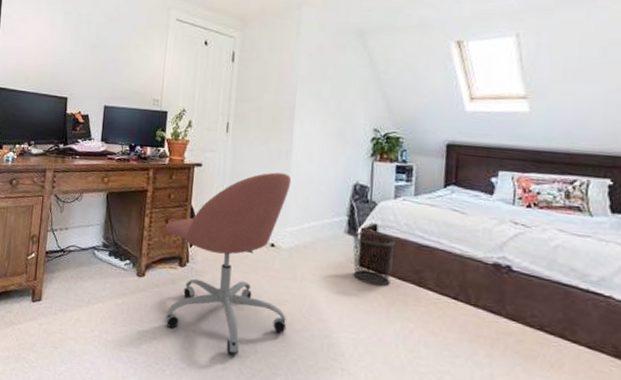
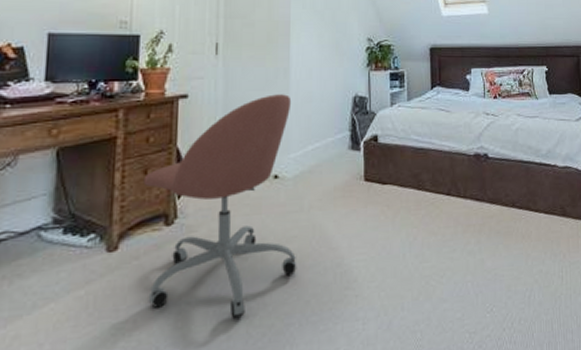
waste bin: present [352,231,396,286] -> none [355,144,395,198]

